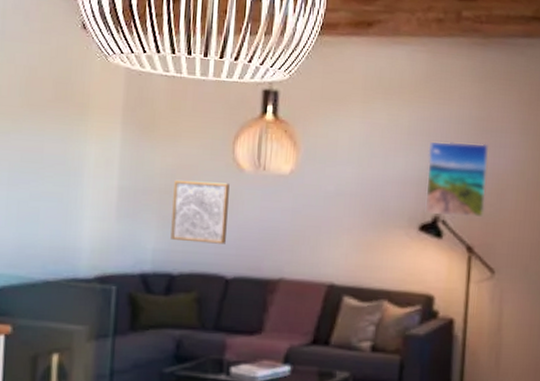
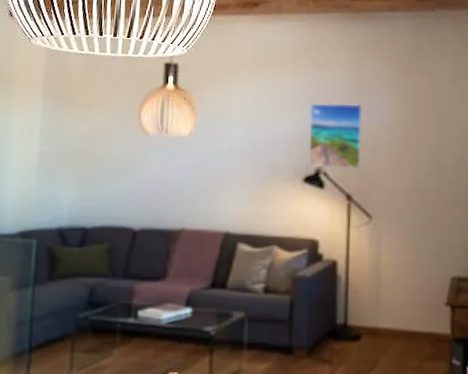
wall art: present [170,180,230,244] -> none [84,144,136,200]

